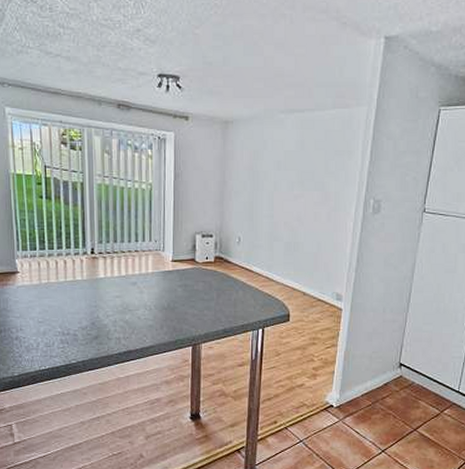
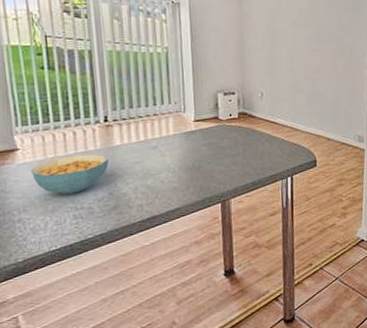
cereal bowl: none [28,283,93,320] -> present [31,153,109,195]

